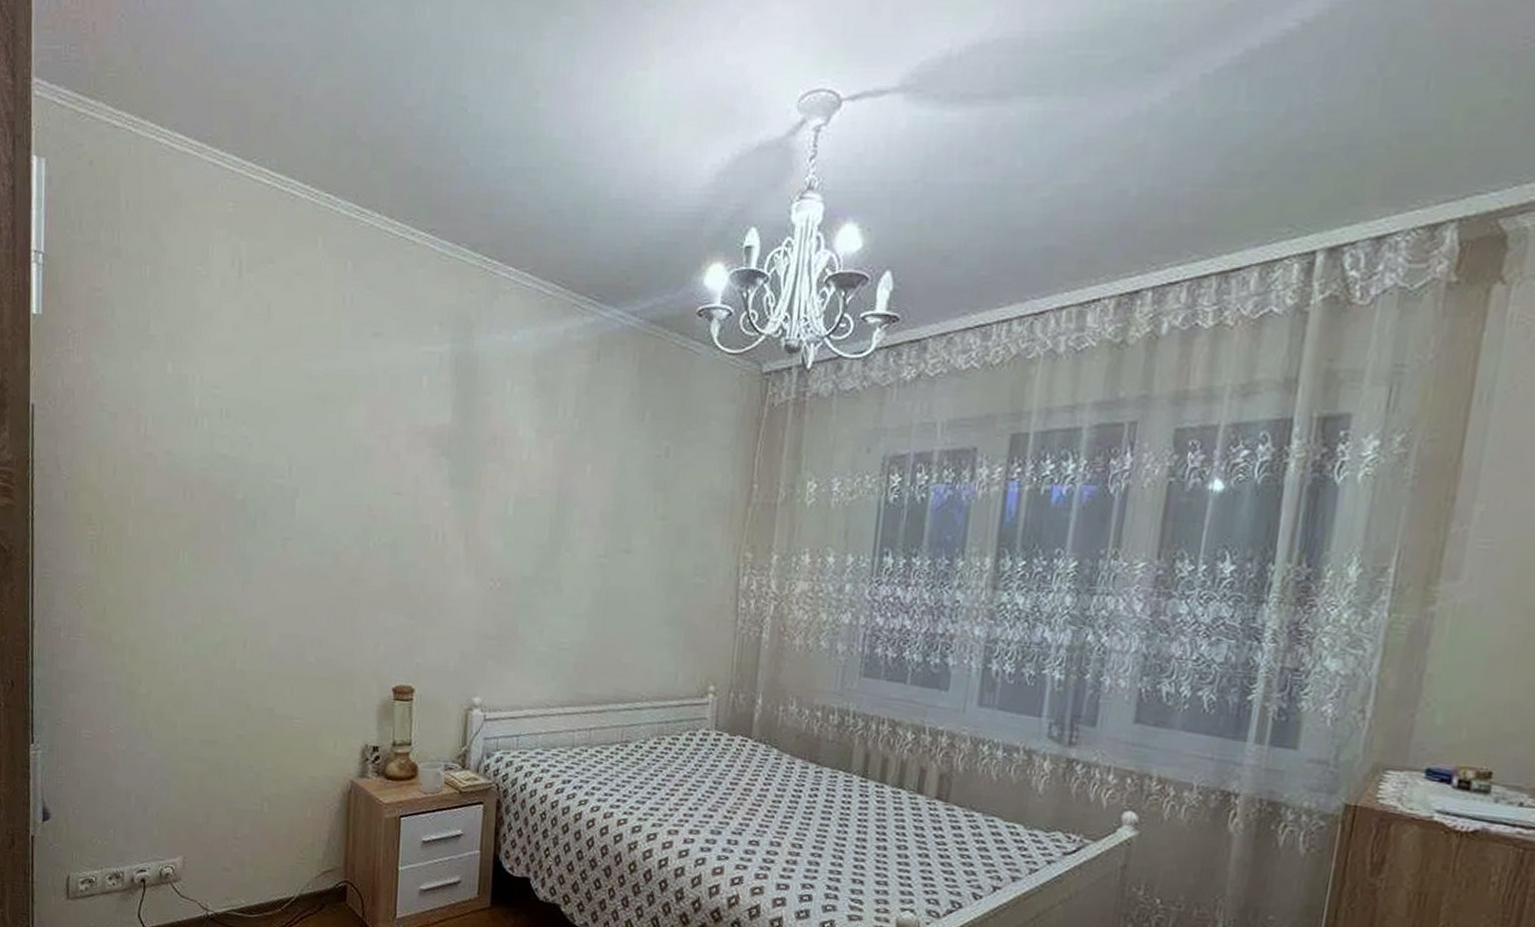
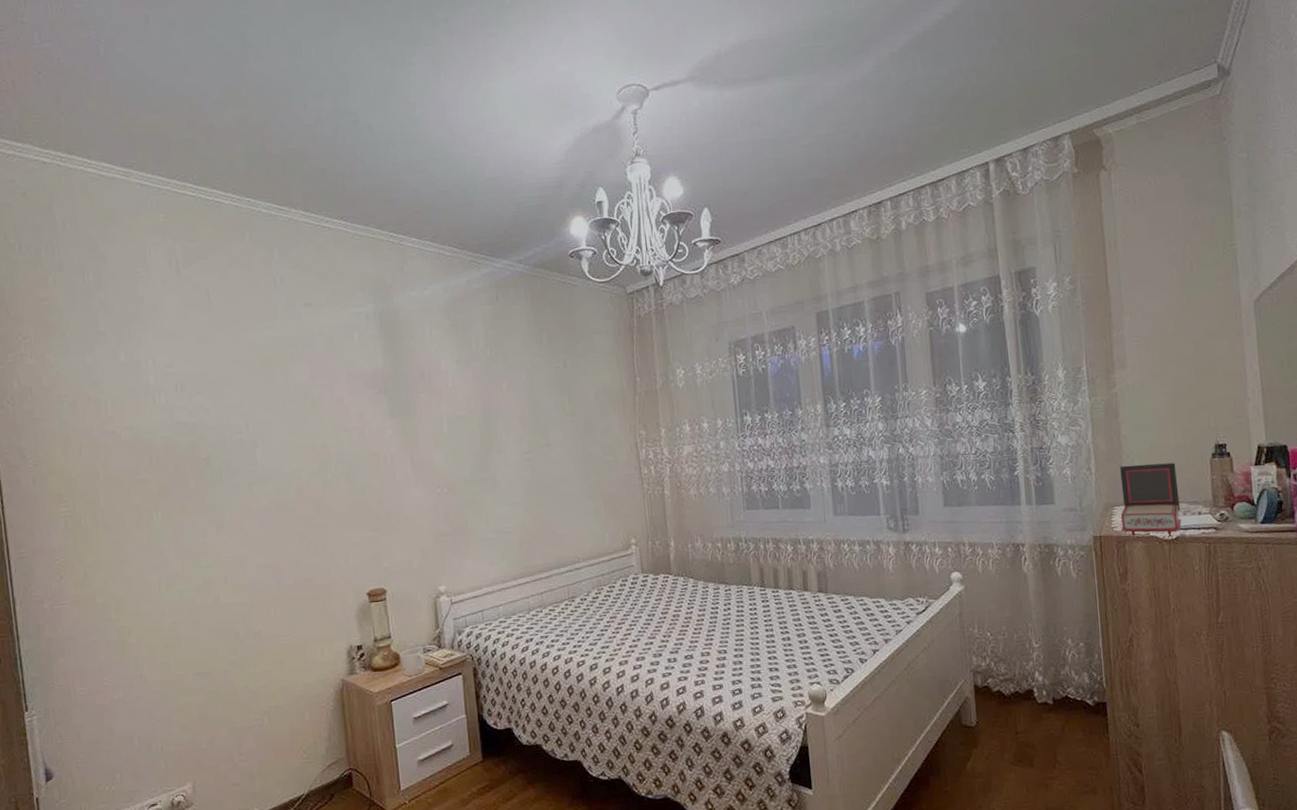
jewelry box: none [1390,716,1501,828] -> present [1120,462,1181,537]

